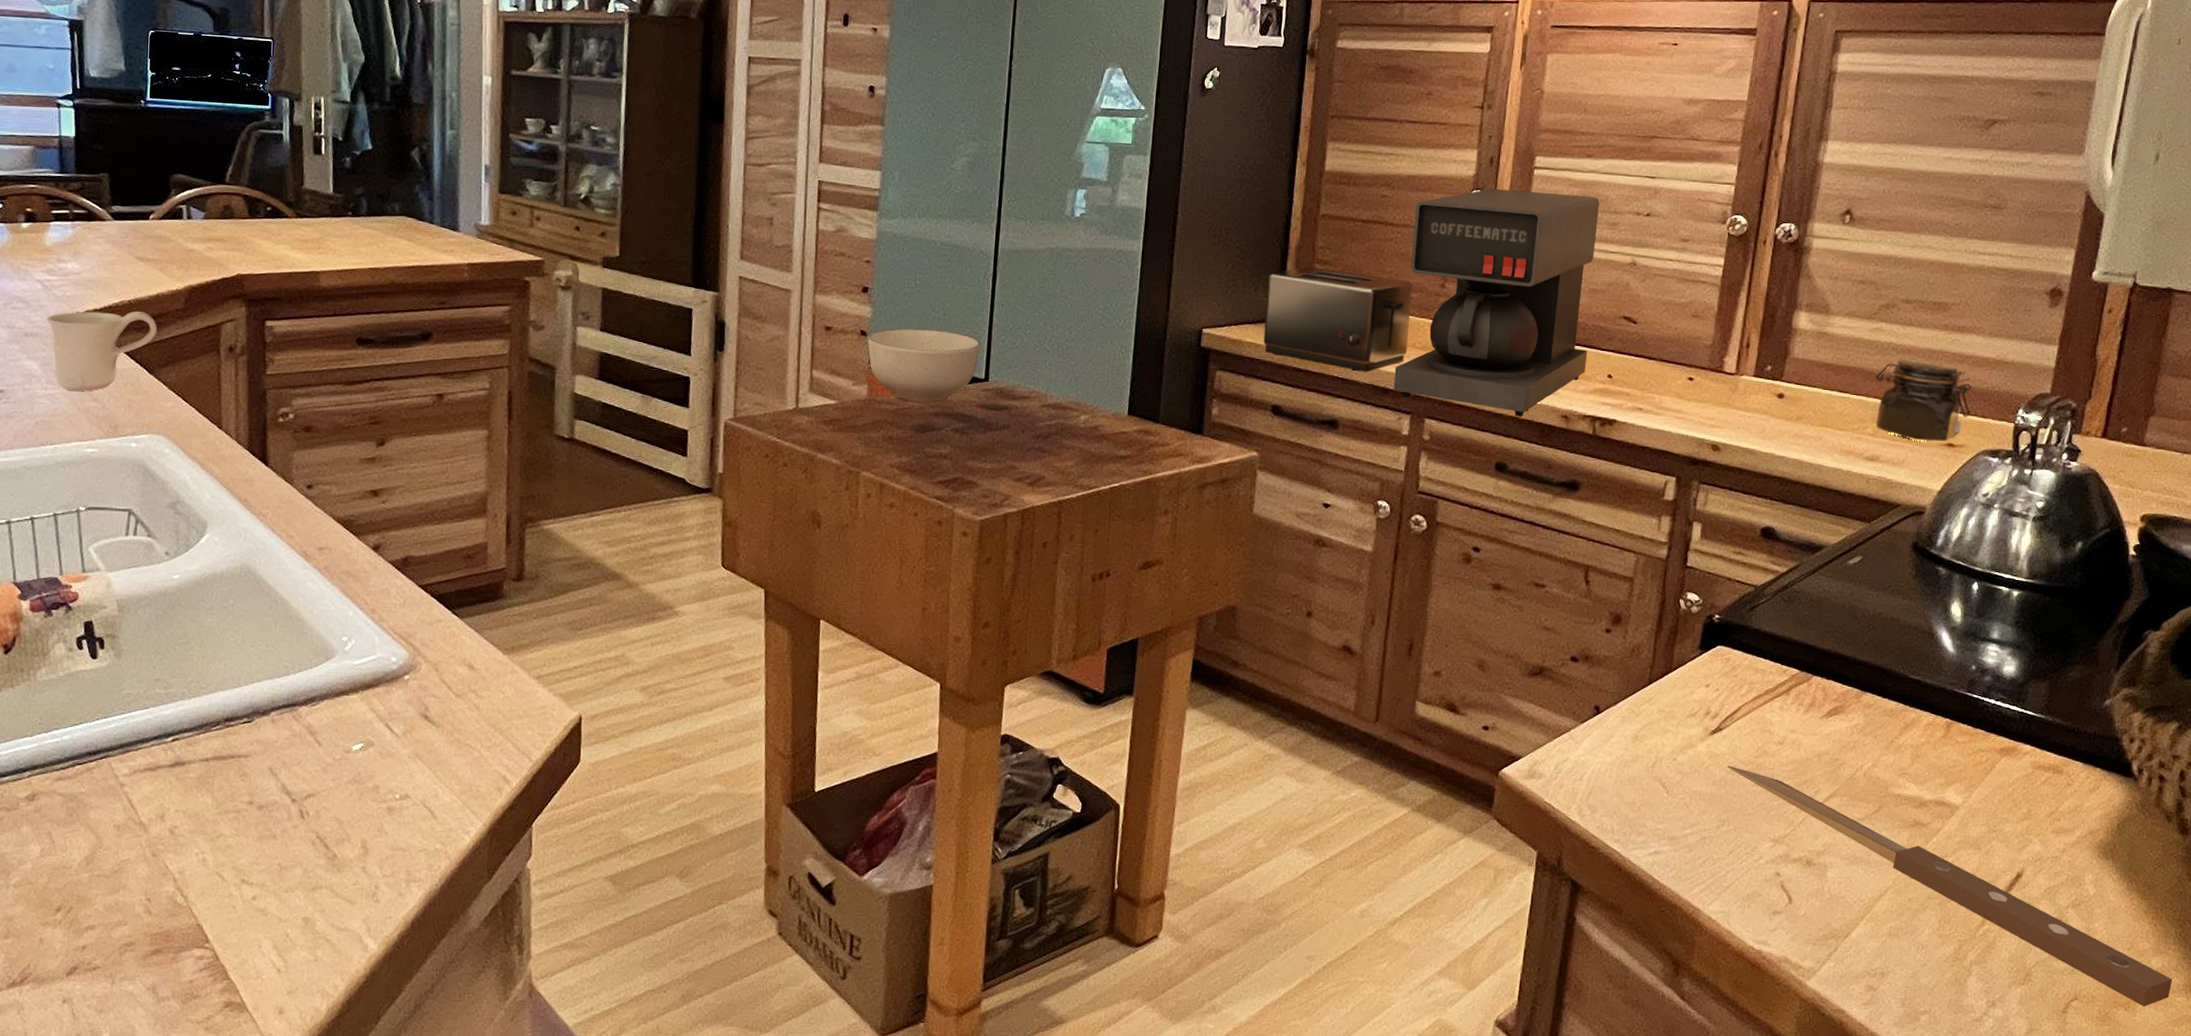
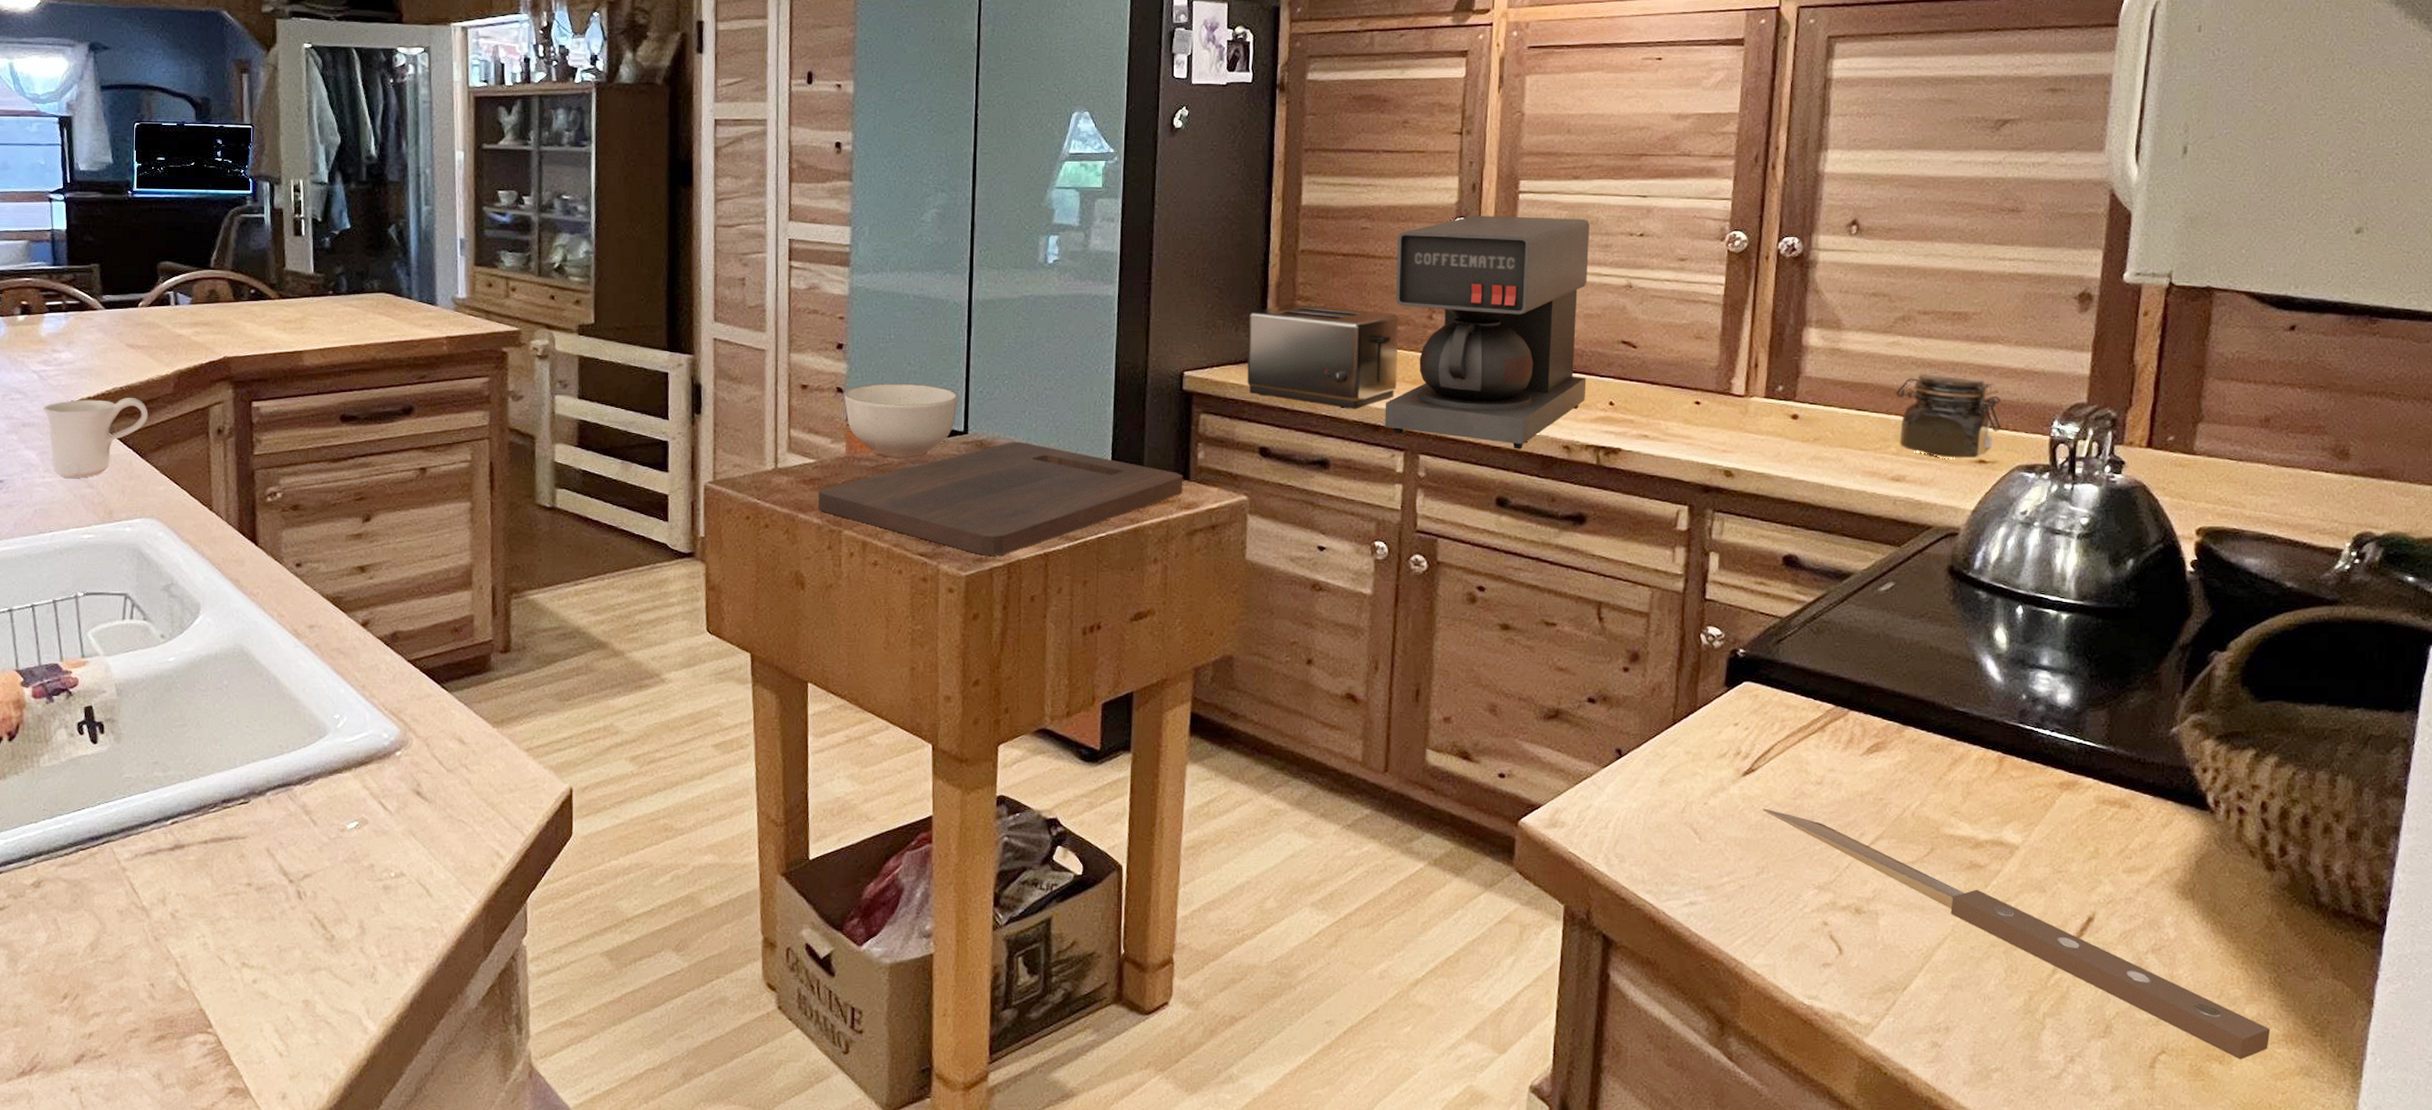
cutting board: none [837,391,1197,502] -> present [818,442,1183,556]

